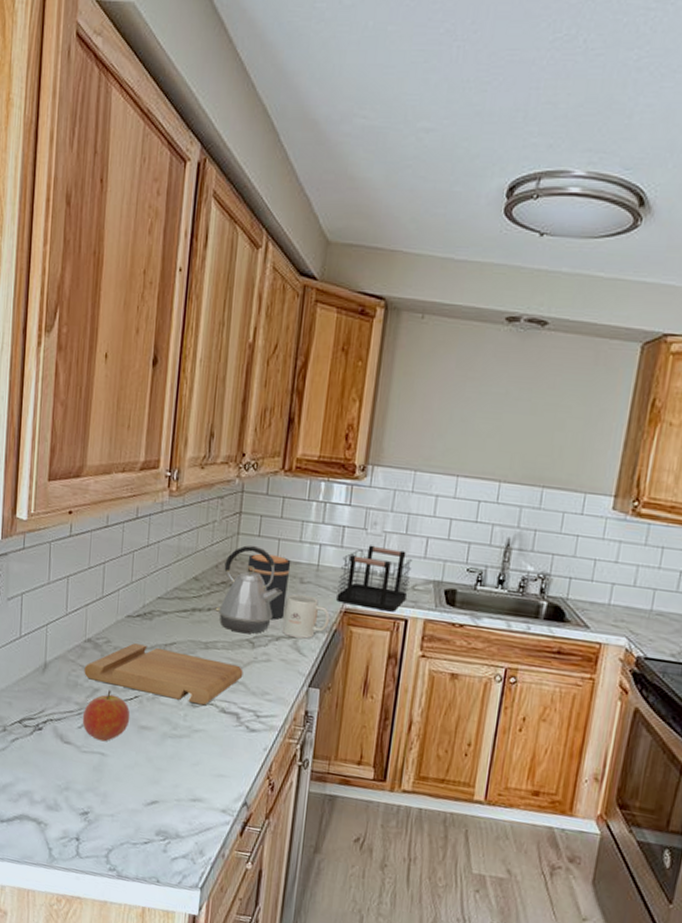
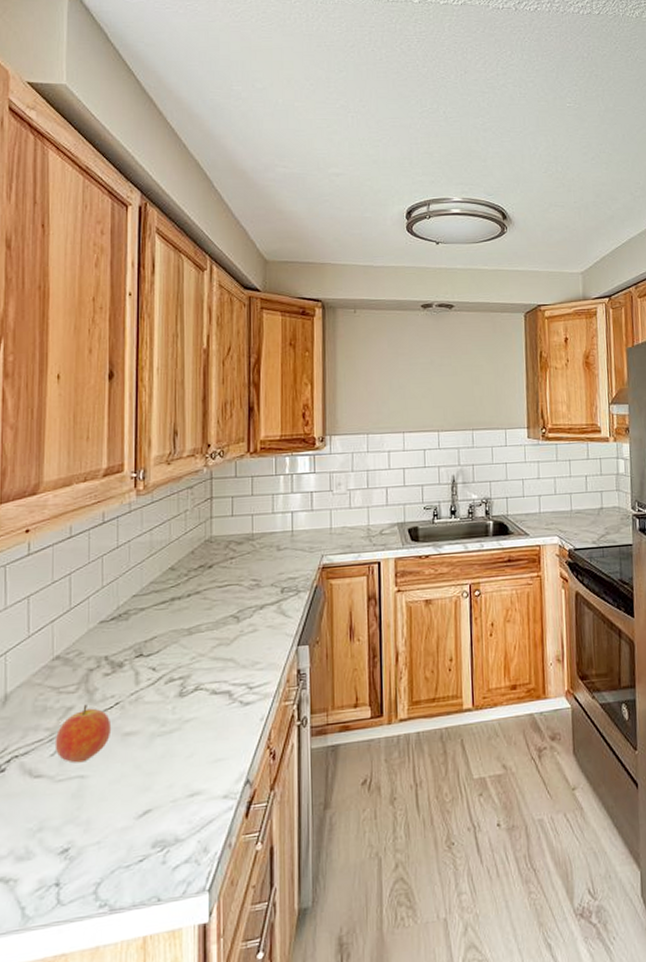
cutting board: present [84,643,243,706] -> none [54,643,231,699]
kettle: present [215,545,283,634] -> none [195,525,261,611]
cylinder: present [247,553,291,621] -> none [223,530,267,591]
mug: present [282,594,330,639] -> none [264,560,310,604]
dish rack: present [336,545,412,612] -> none [313,503,377,560]

